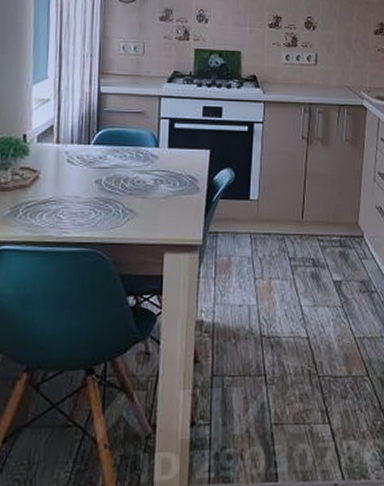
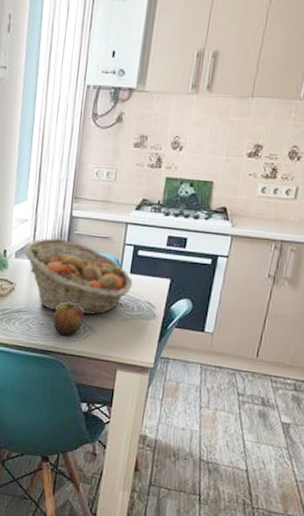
fruit basket: none [47,116,172,197] -> present [23,237,133,315]
apple: none [88,186,122,223] -> present [53,302,84,336]

